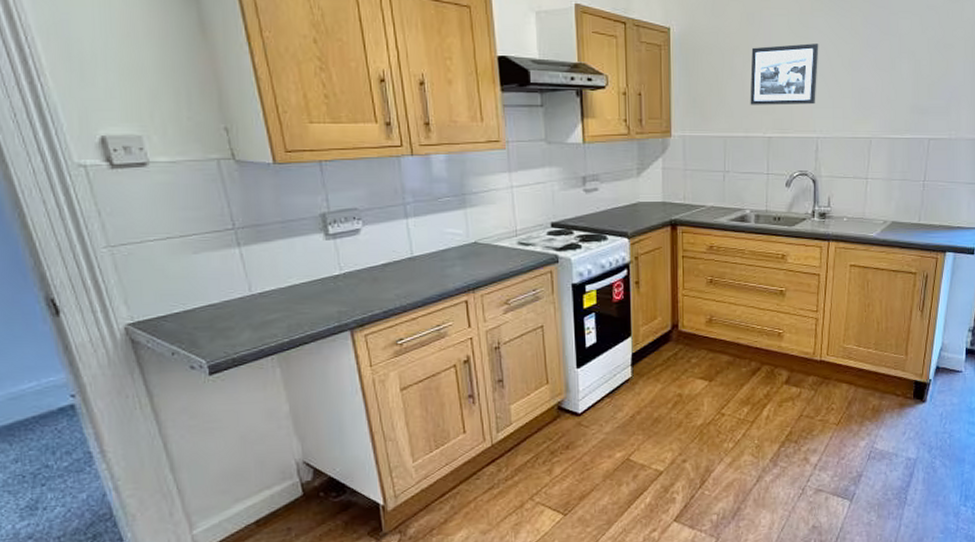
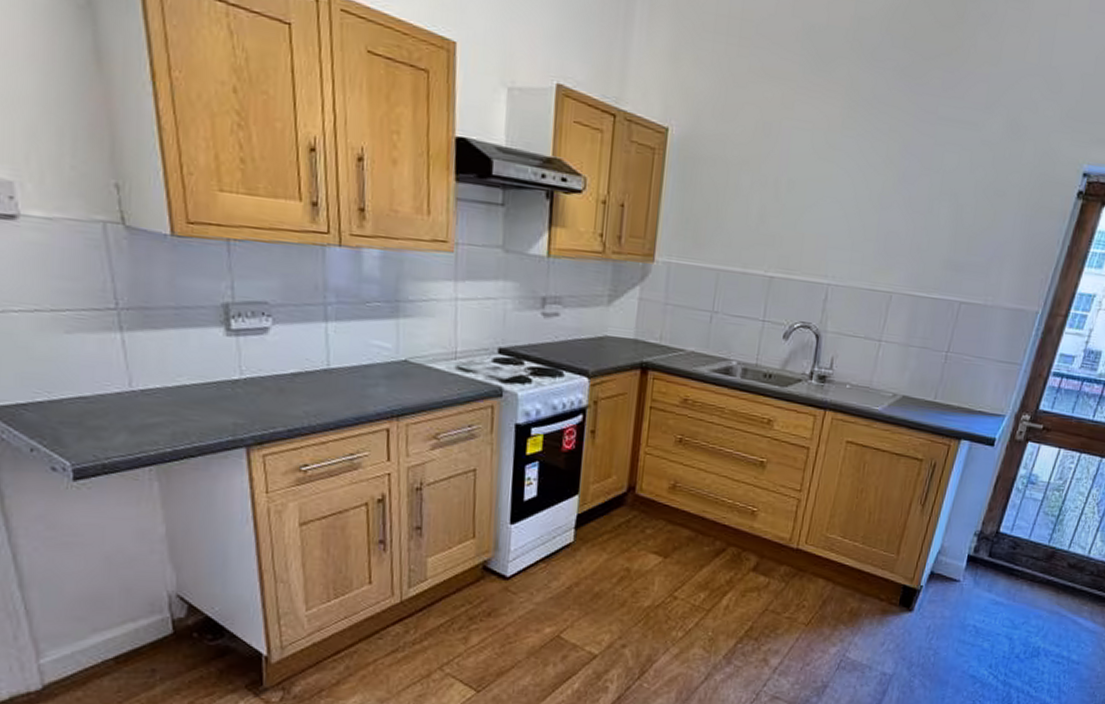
picture frame: present [750,43,819,105] -> none [753,164,845,244]

